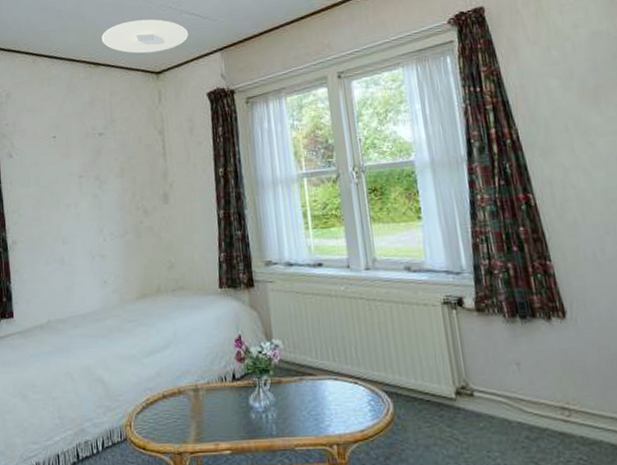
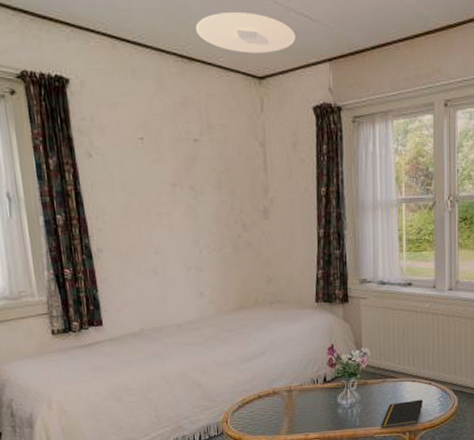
notepad: none [302,403,351,439] -> present [381,399,424,428]

